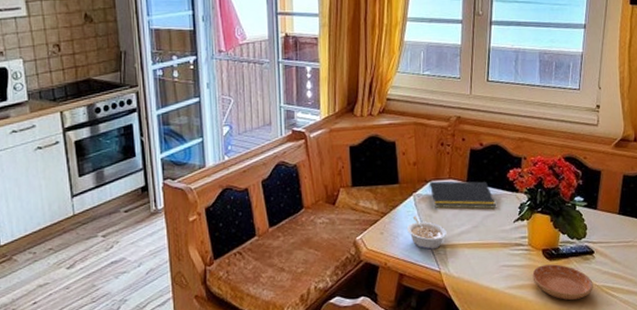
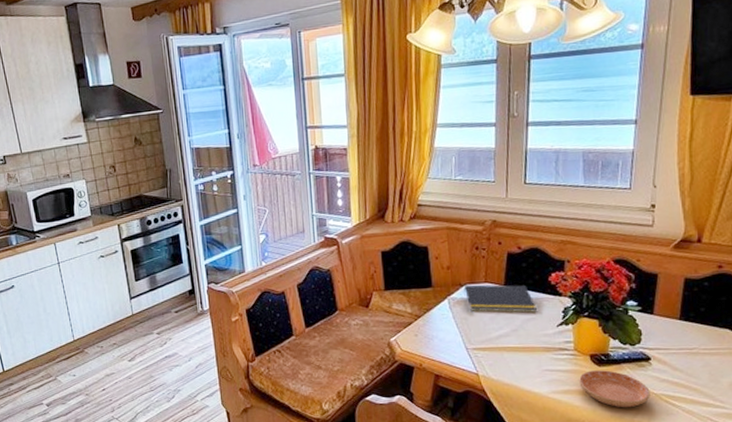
legume: present [406,216,447,250] -> none [441,319,484,352]

